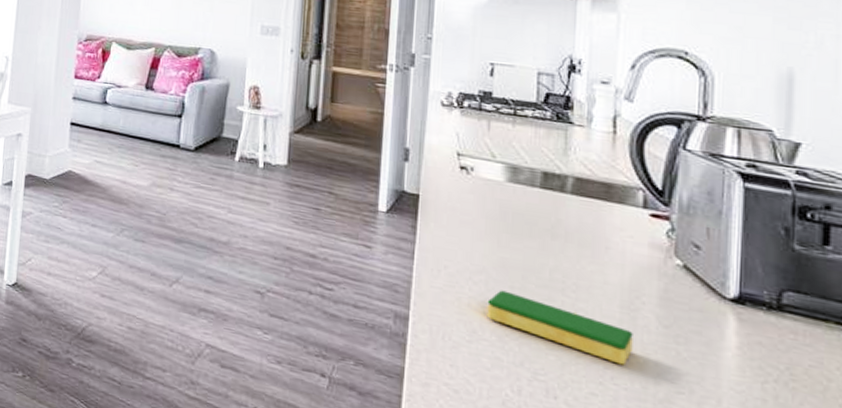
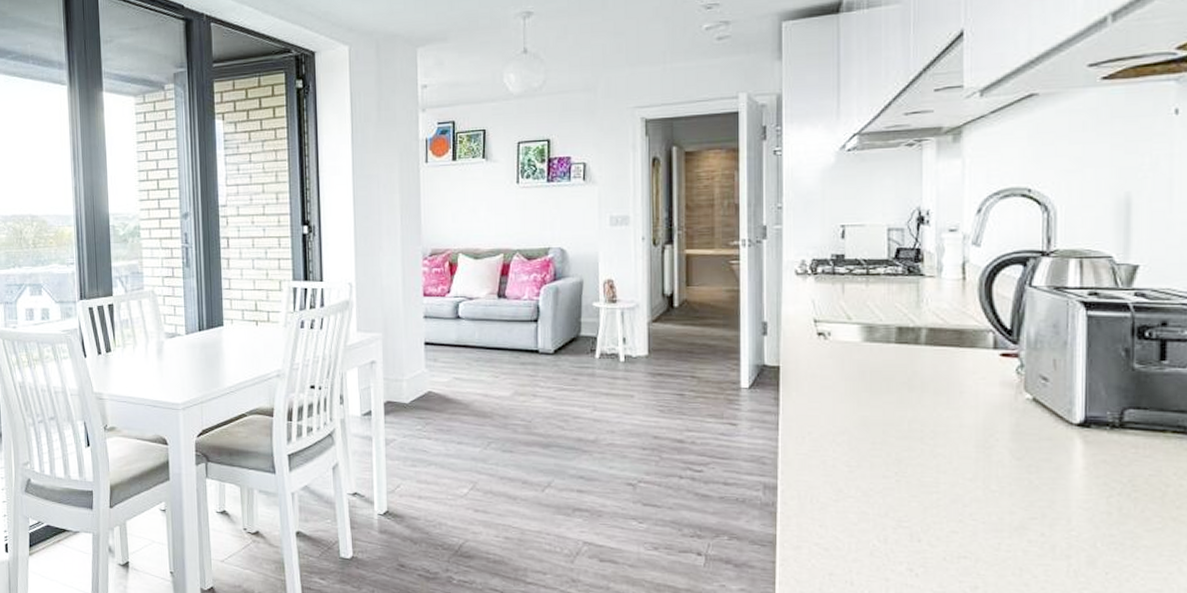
dish sponge: present [487,290,633,365] -> none [851,447,989,501]

